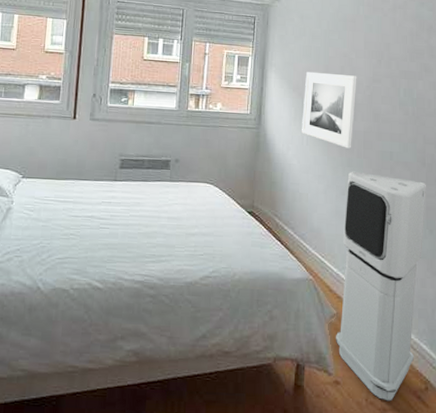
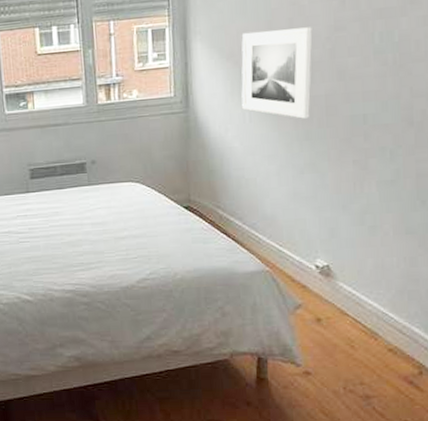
air purifier: present [336,171,427,401] -> none [303,144,417,388]

